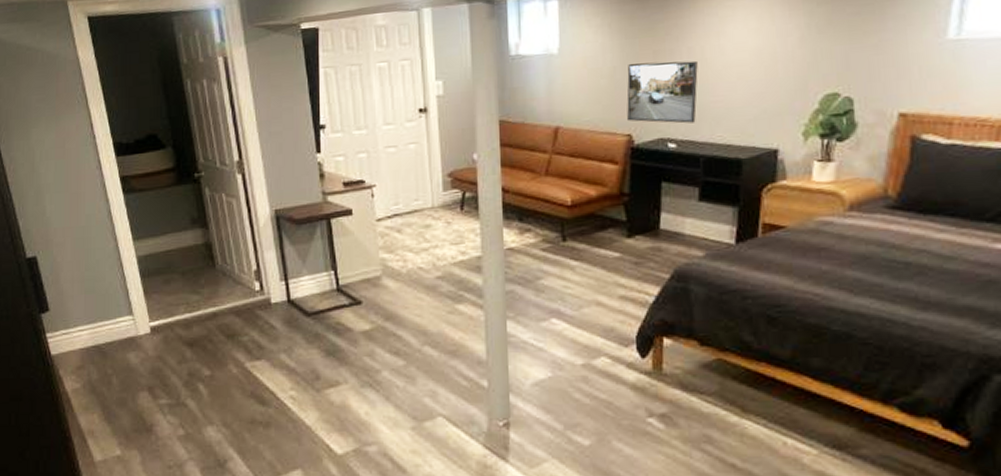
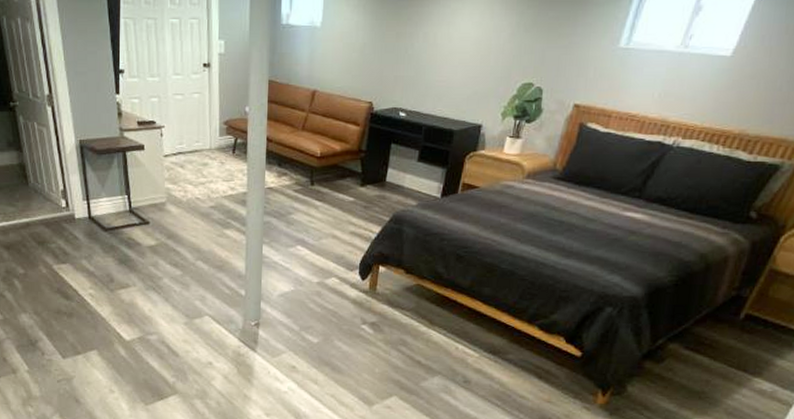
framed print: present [626,60,698,124] -> none [370,42,430,97]

